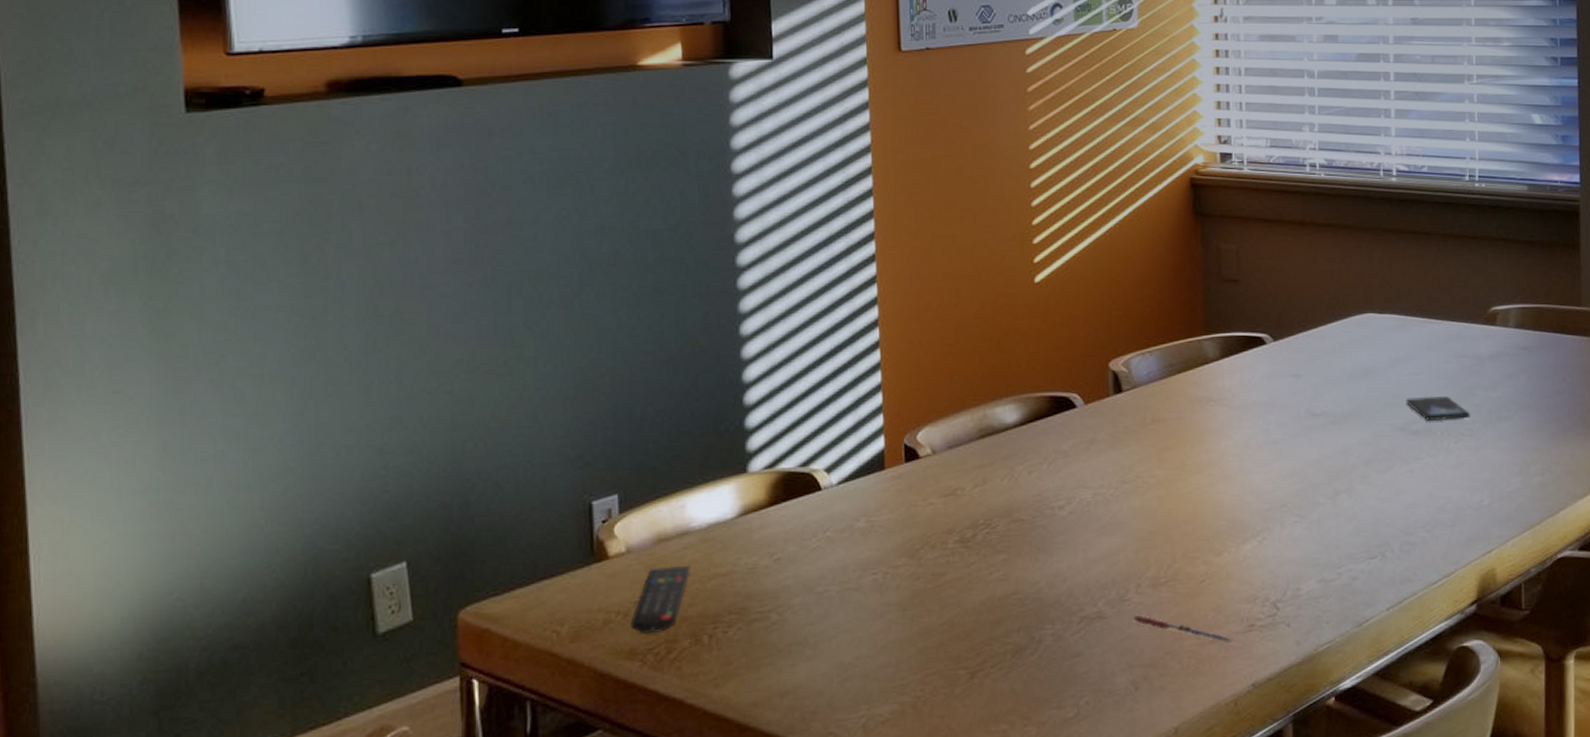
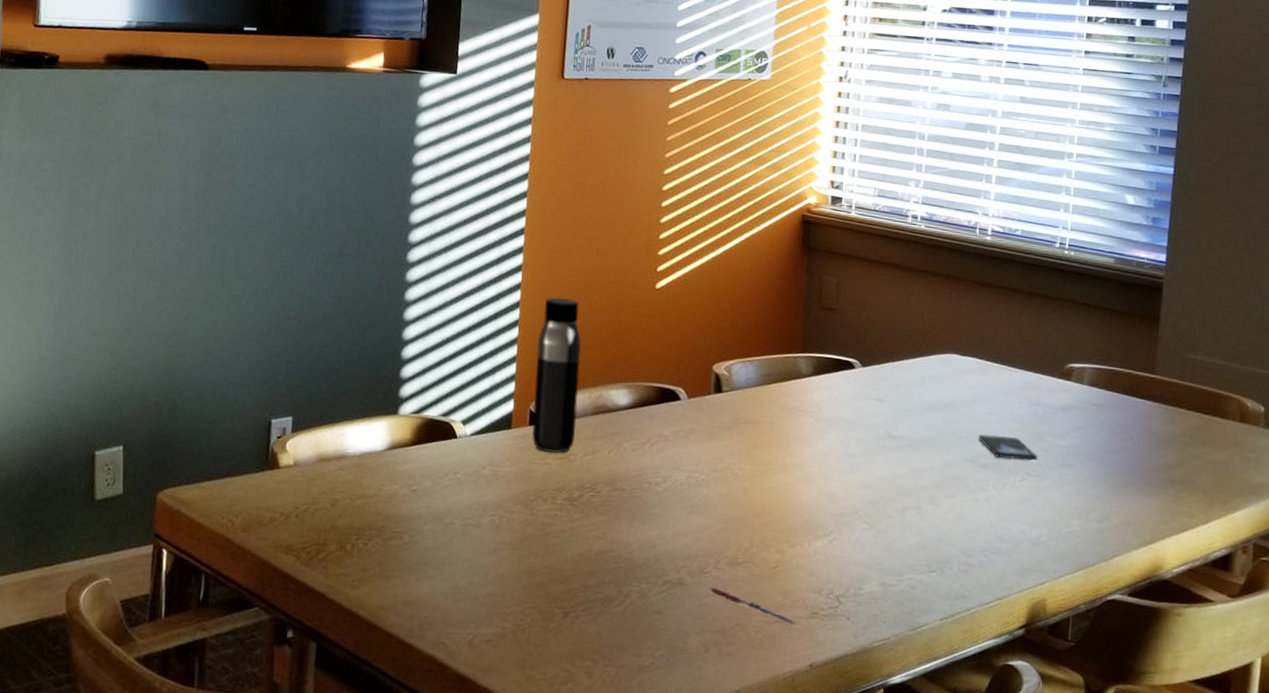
remote control: present [631,565,690,635] -> none [290,481,343,535]
water bottle: none [904,307,960,491] -> present [532,297,582,454]

